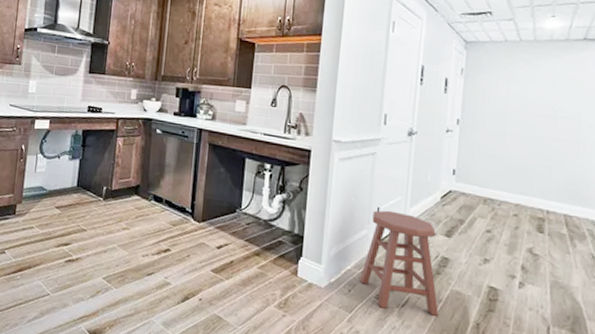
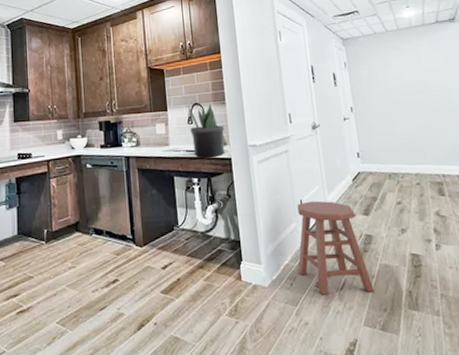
planter: none [271,86,309,146] -> present [188,103,225,158]

